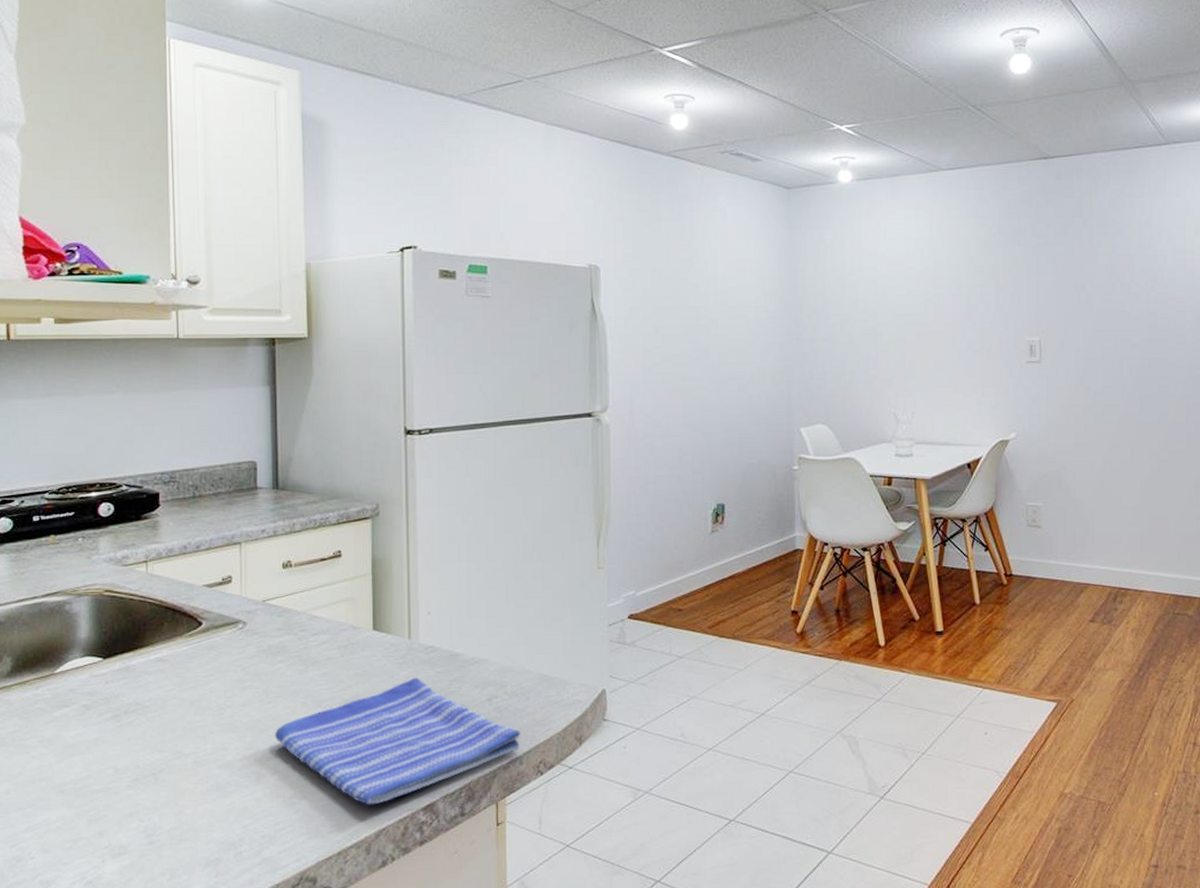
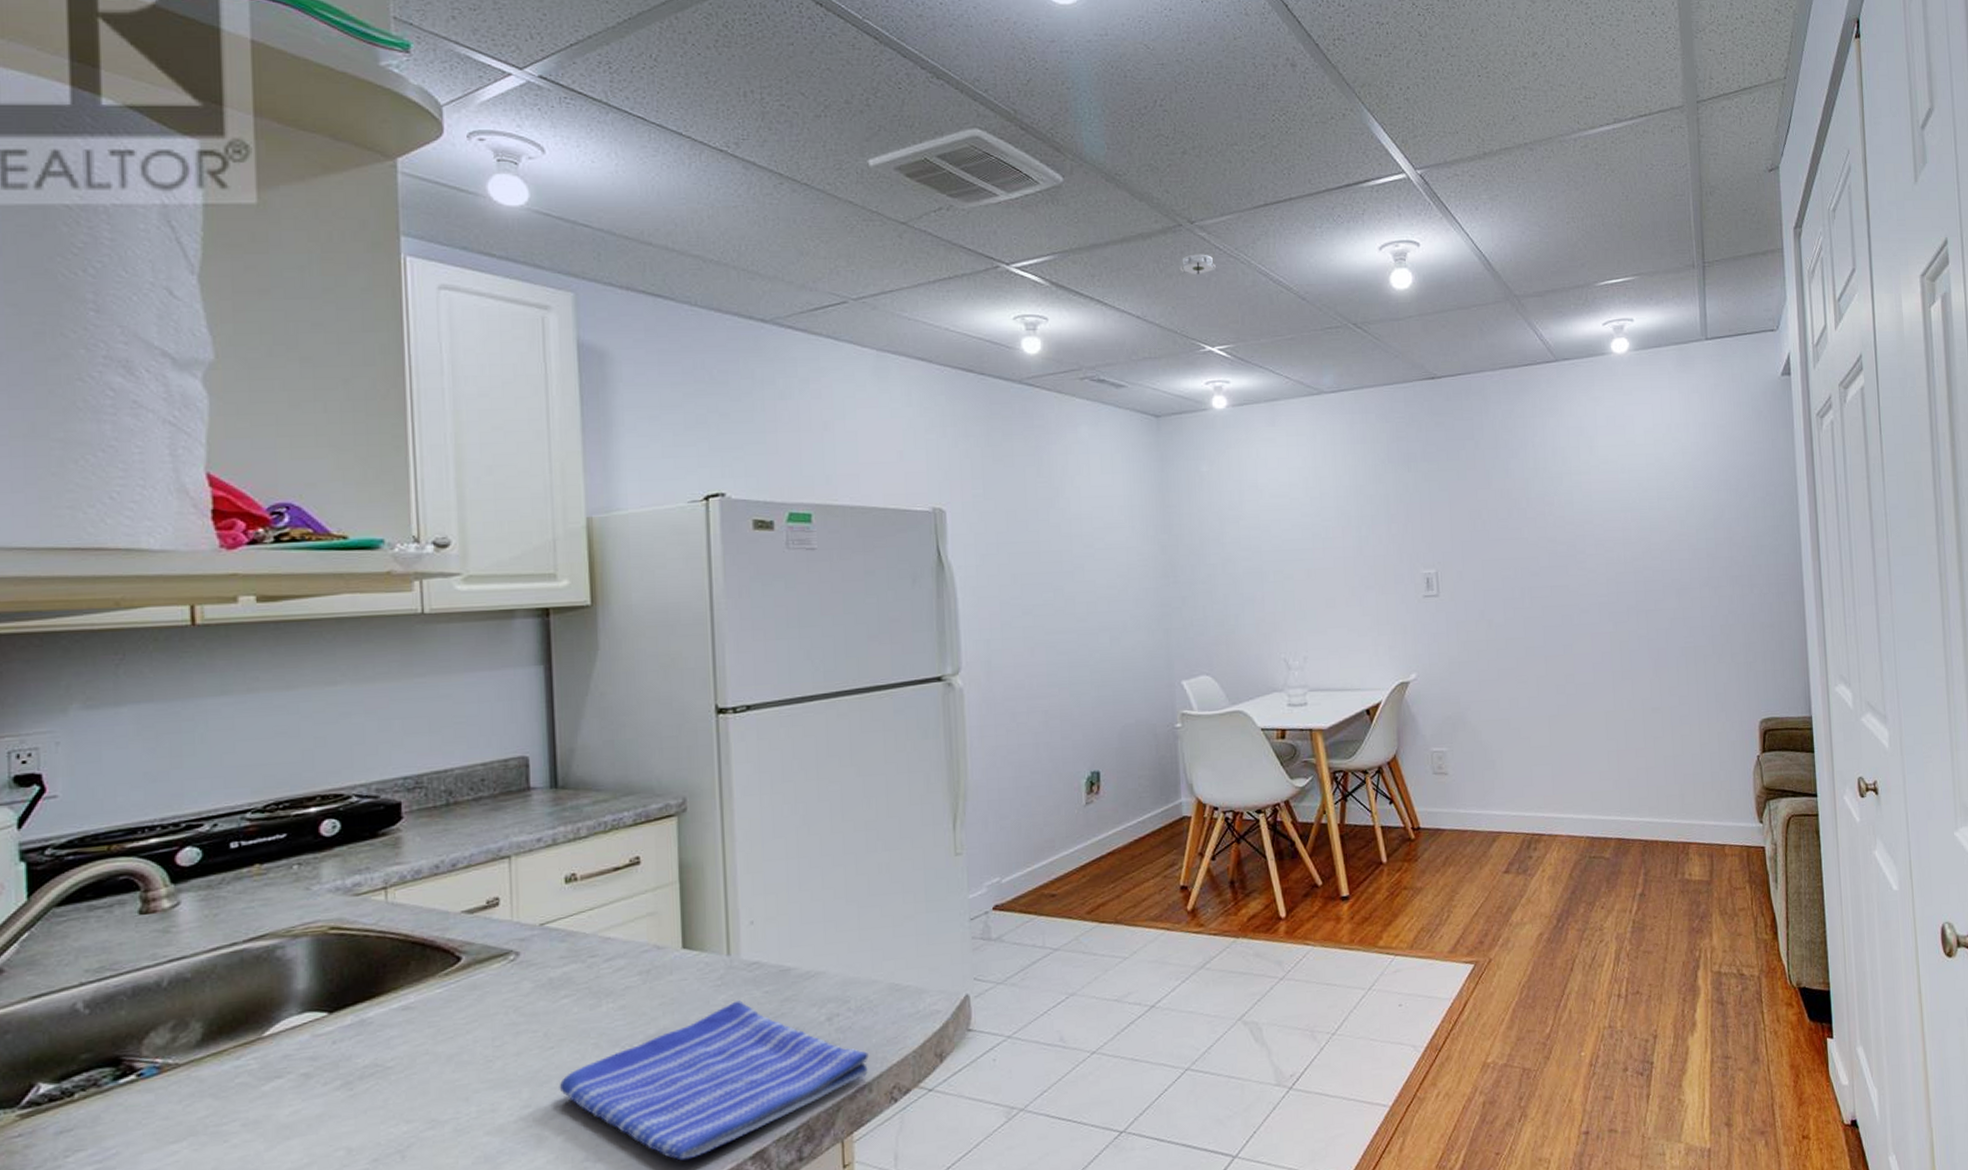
smoke detector: none [813,39,848,59] -> present [1179,254,1217,276]

